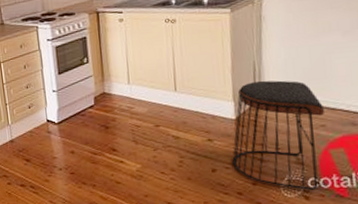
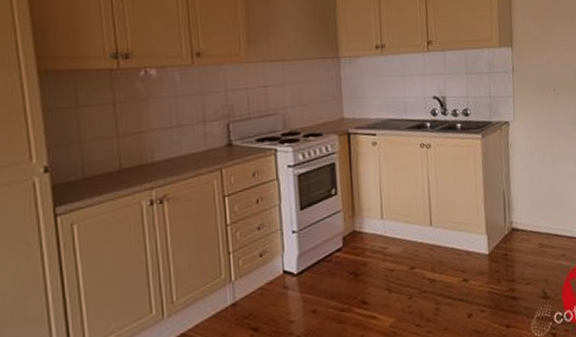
stool: present [232,80,324,190] -> none [487,209,564,327]

